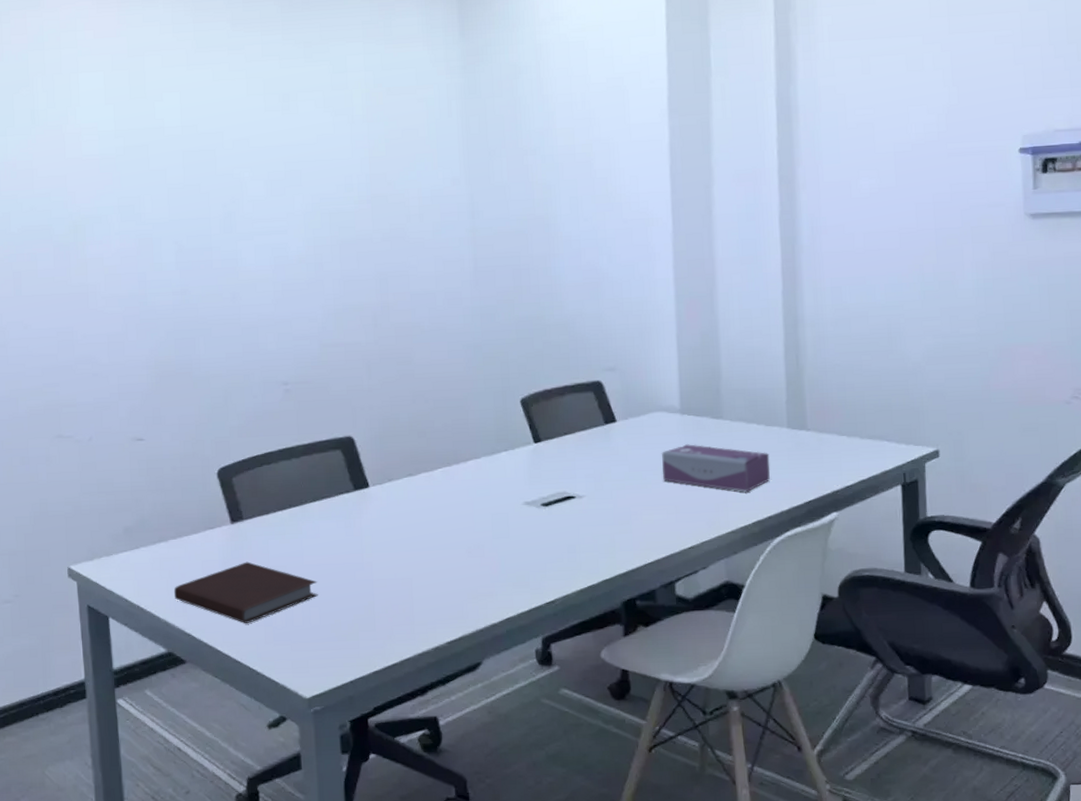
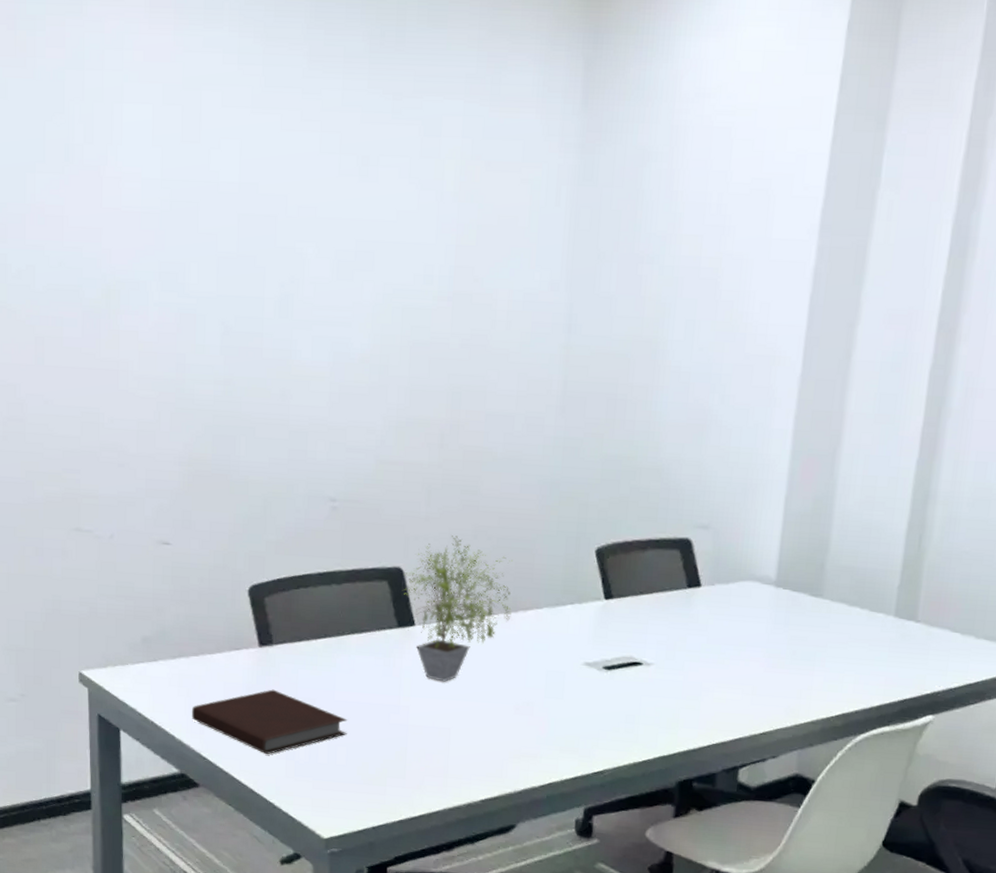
potted plant: none [354,402,454,536] -> present [402,535,513,682]
tissue box: present [661,443,770,492] -> none [744,620,869,682]

